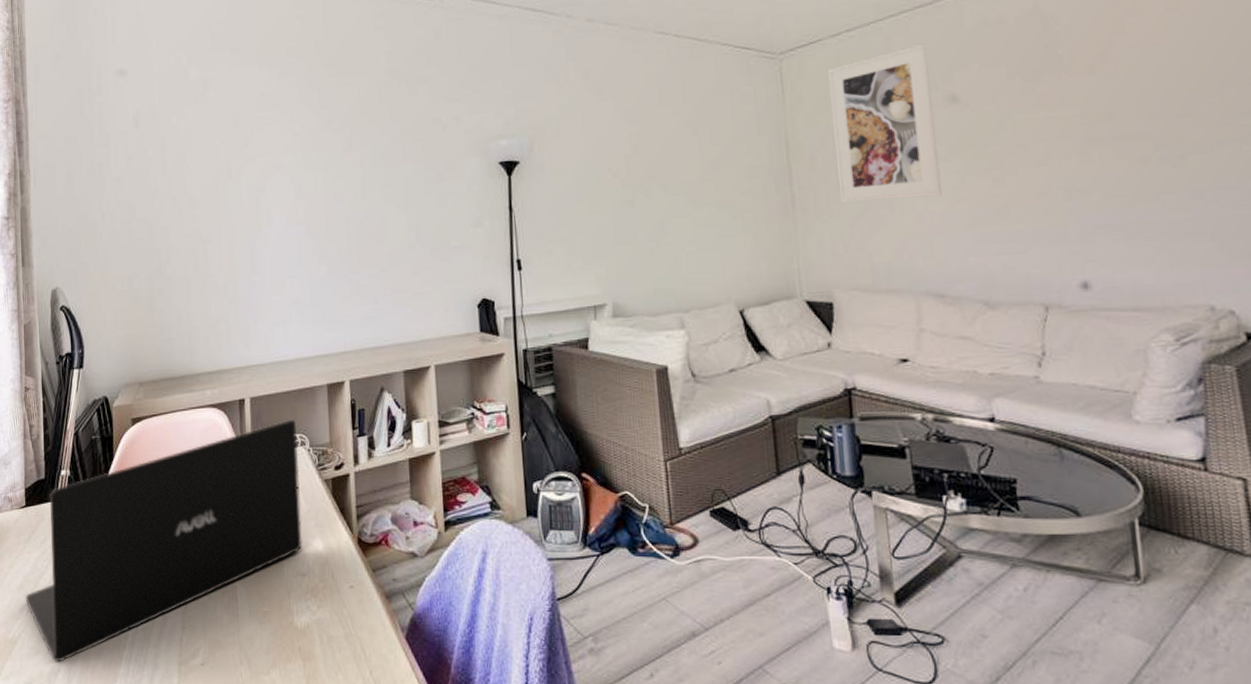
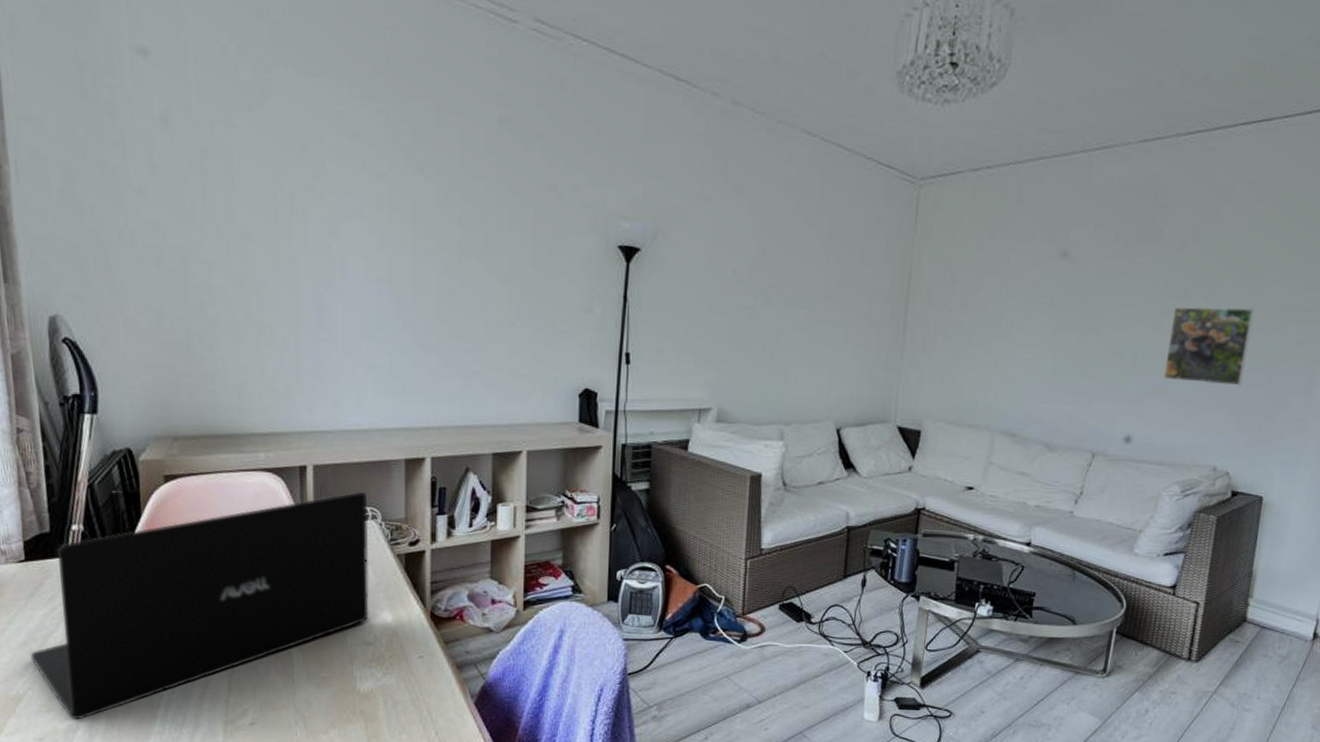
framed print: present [828,43,942,203] -> none [946,194,1053,344]
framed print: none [1100,120,1216,213] -> present [1163,306,1254,386]

